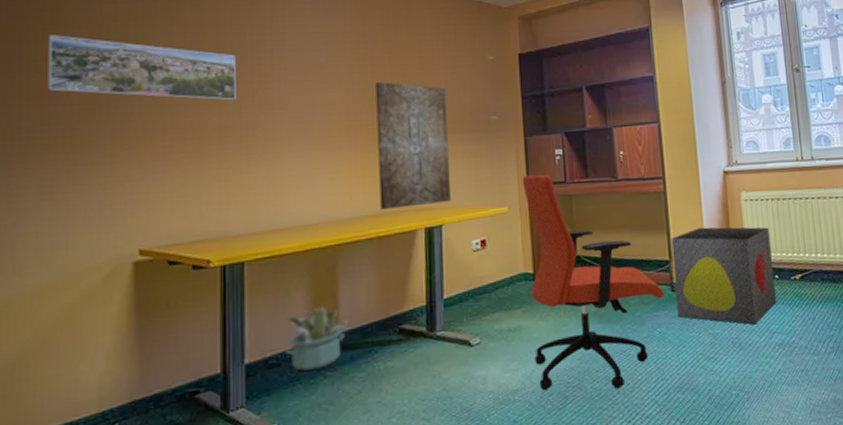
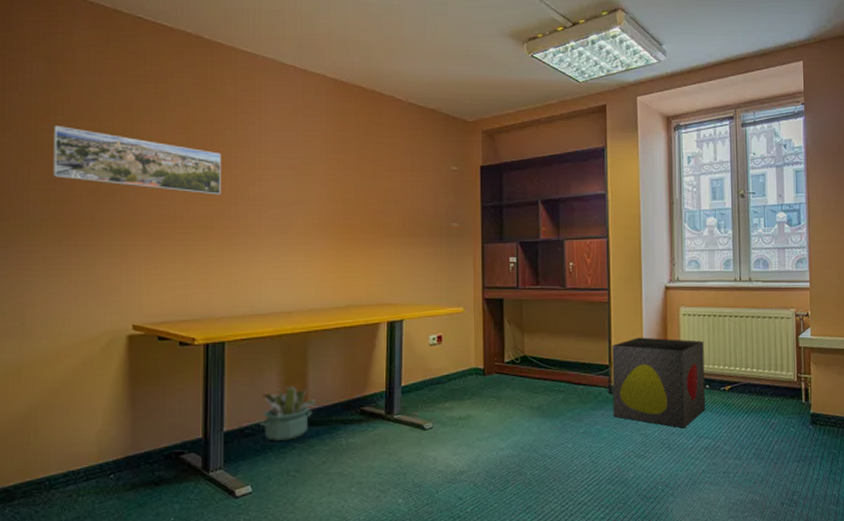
wall art: present [375,81,451,209] -> none [347,185,412,302]
office chair: present [522,174,665,390] -> none [478,279,602,477]

